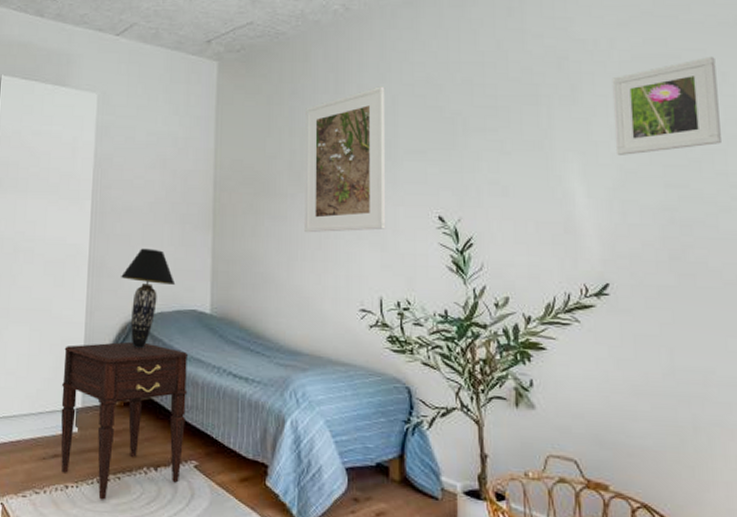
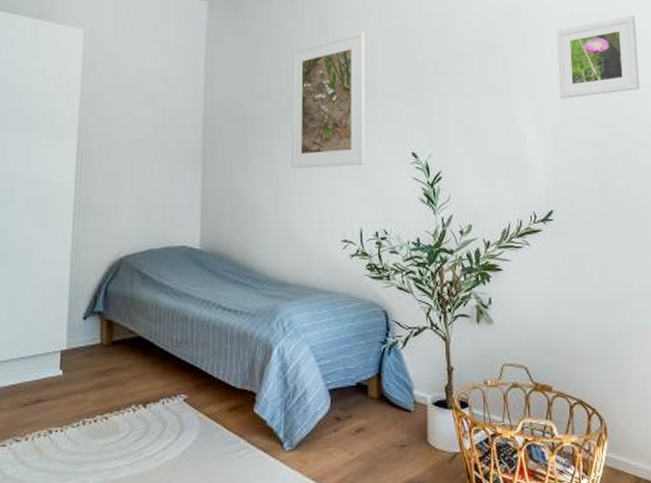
nightstand: present [60,341,189,500] -> none [44,280,178,442]
table lamp: present [121,248,176,348] -> none [109,186,165,286]

